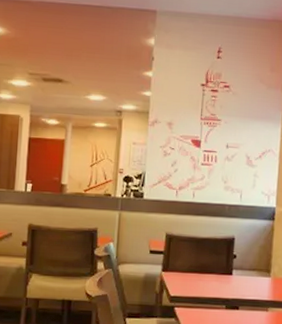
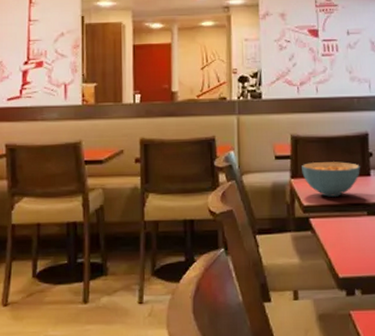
cereal bowl: none [172,259,224,291] -> present [302,162,360,197]

